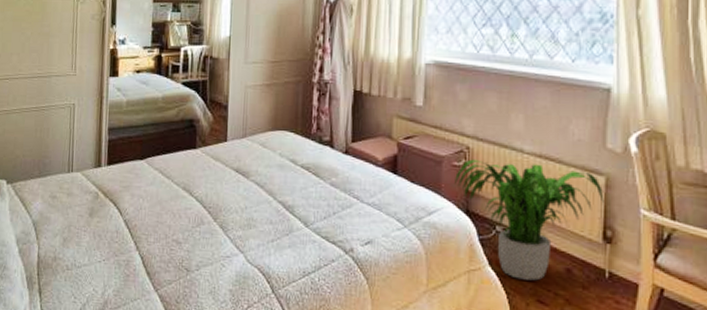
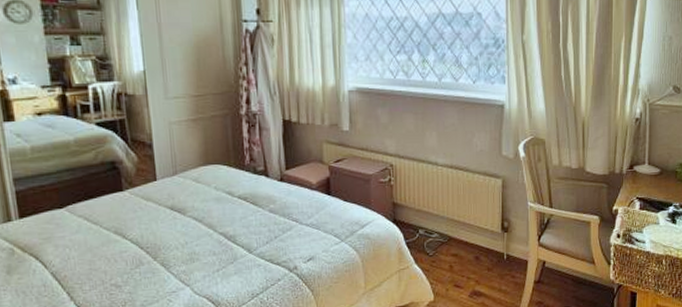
potted plant: present [455,159,604,281] -> none [382,174,502,271]

